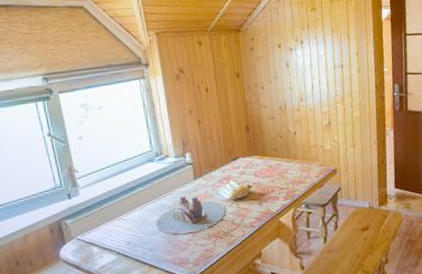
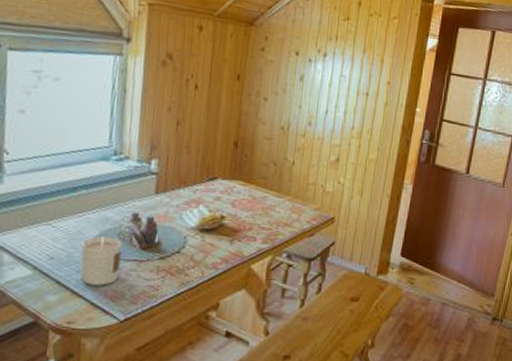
candle: none [148,218,181,258] -> present [80,236,122,286]

